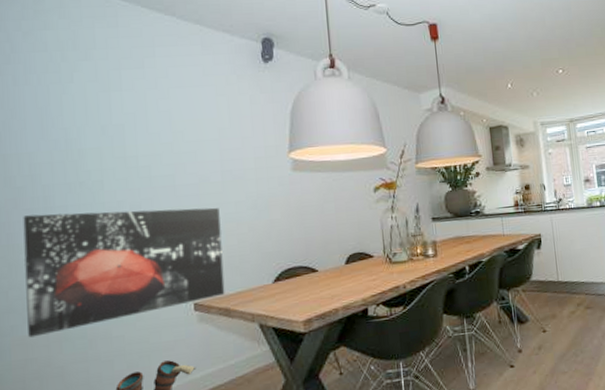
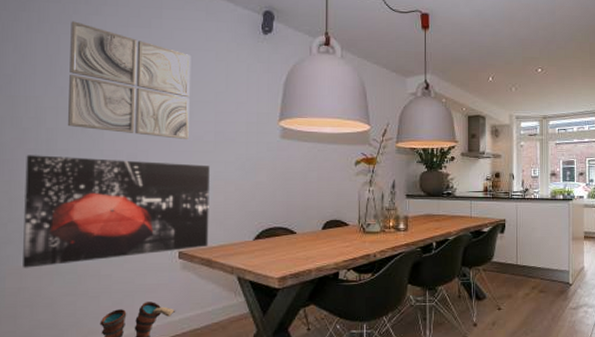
wall art: none [59,69,194,183] -> present [68,21,192,139]

